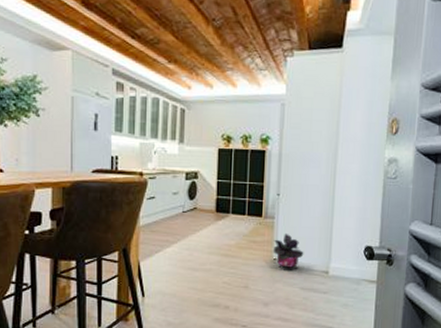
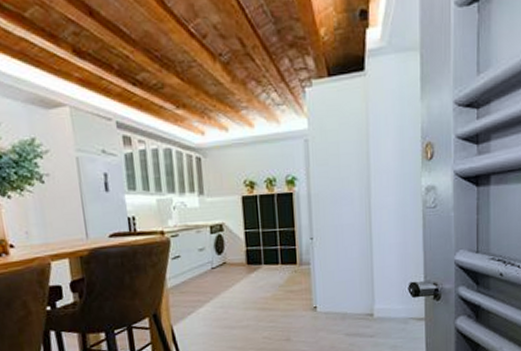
potted plant: present [273,233,304,270] -> none [311,278,345,317]

